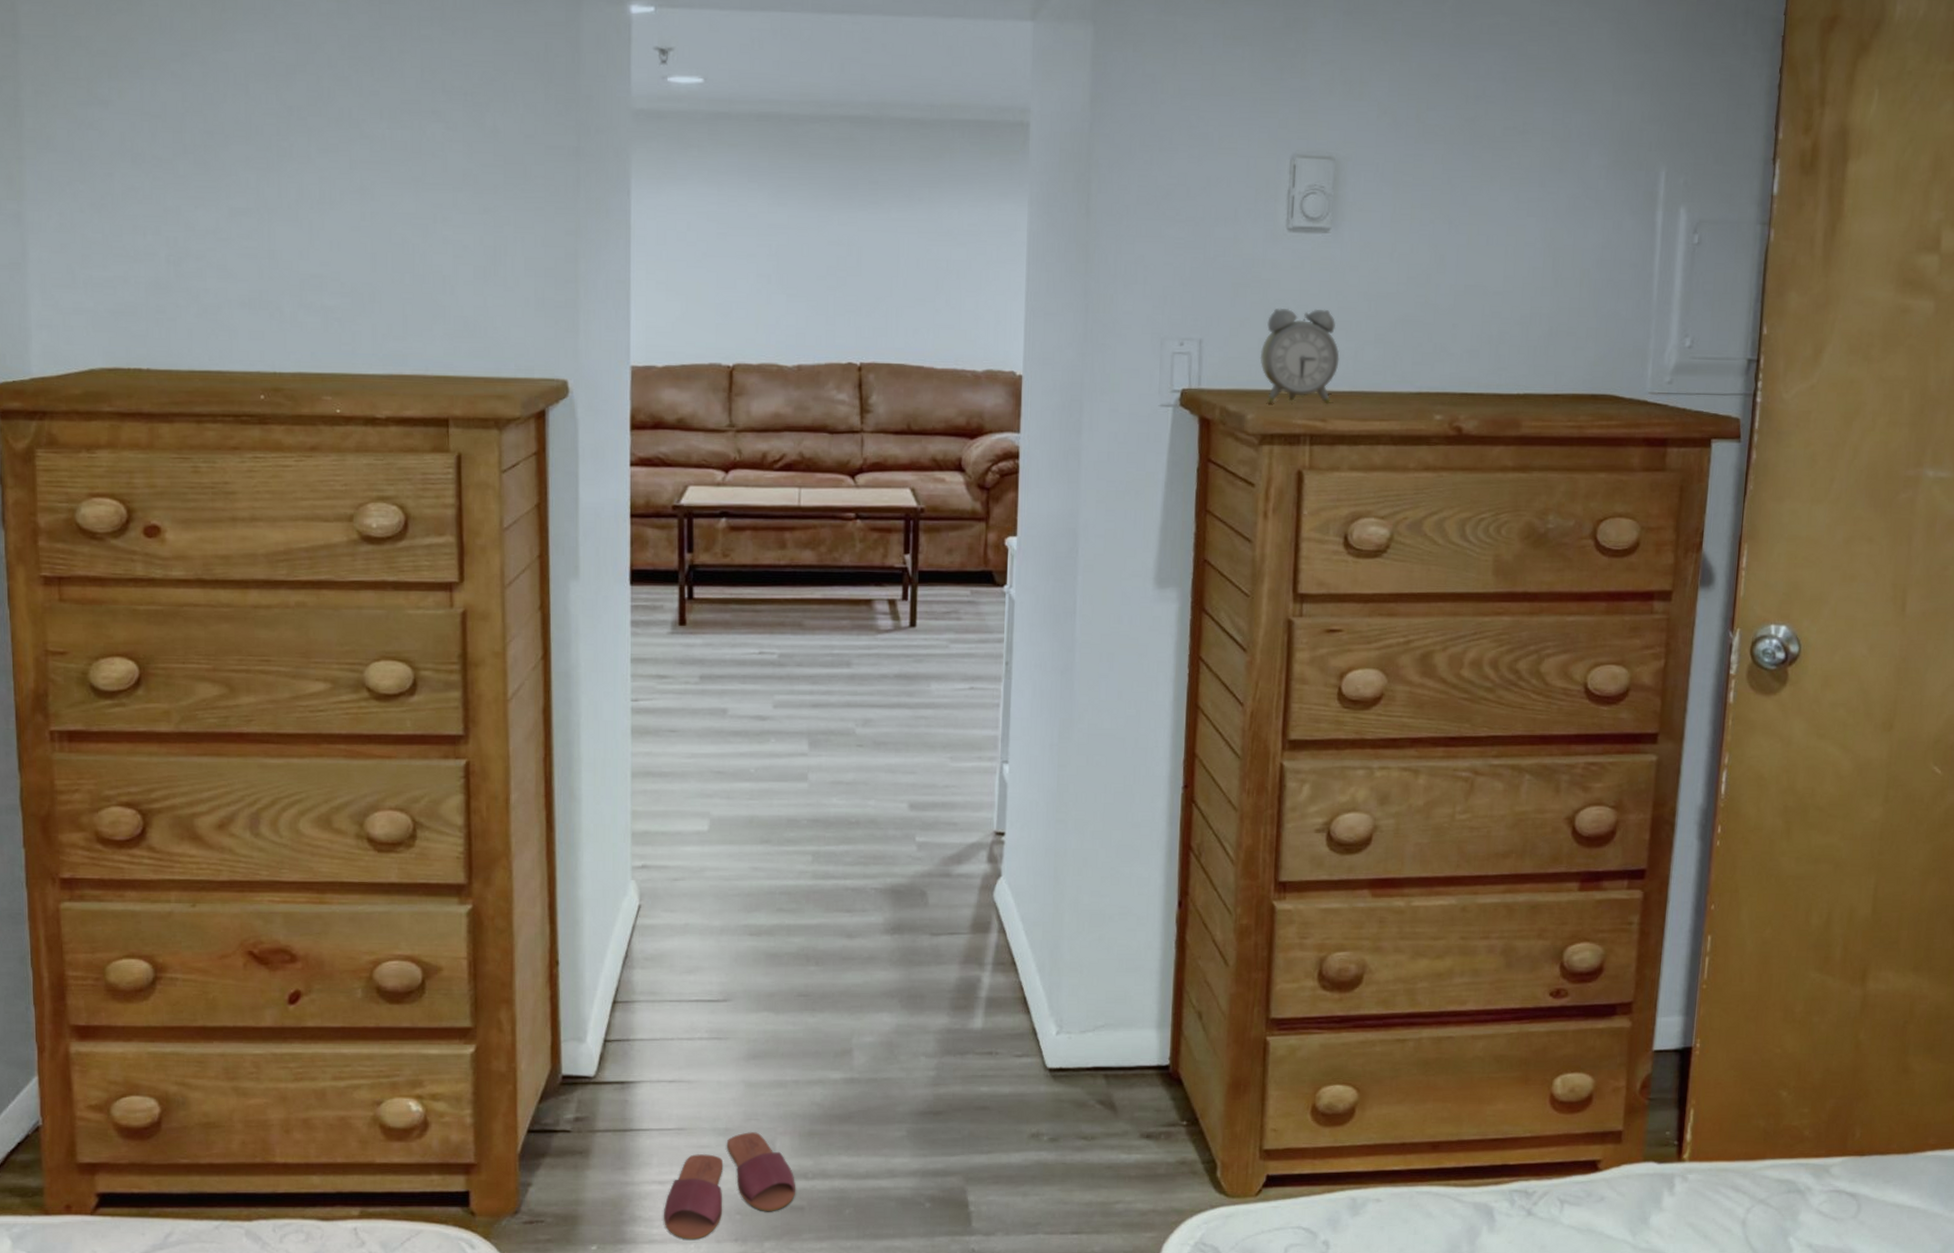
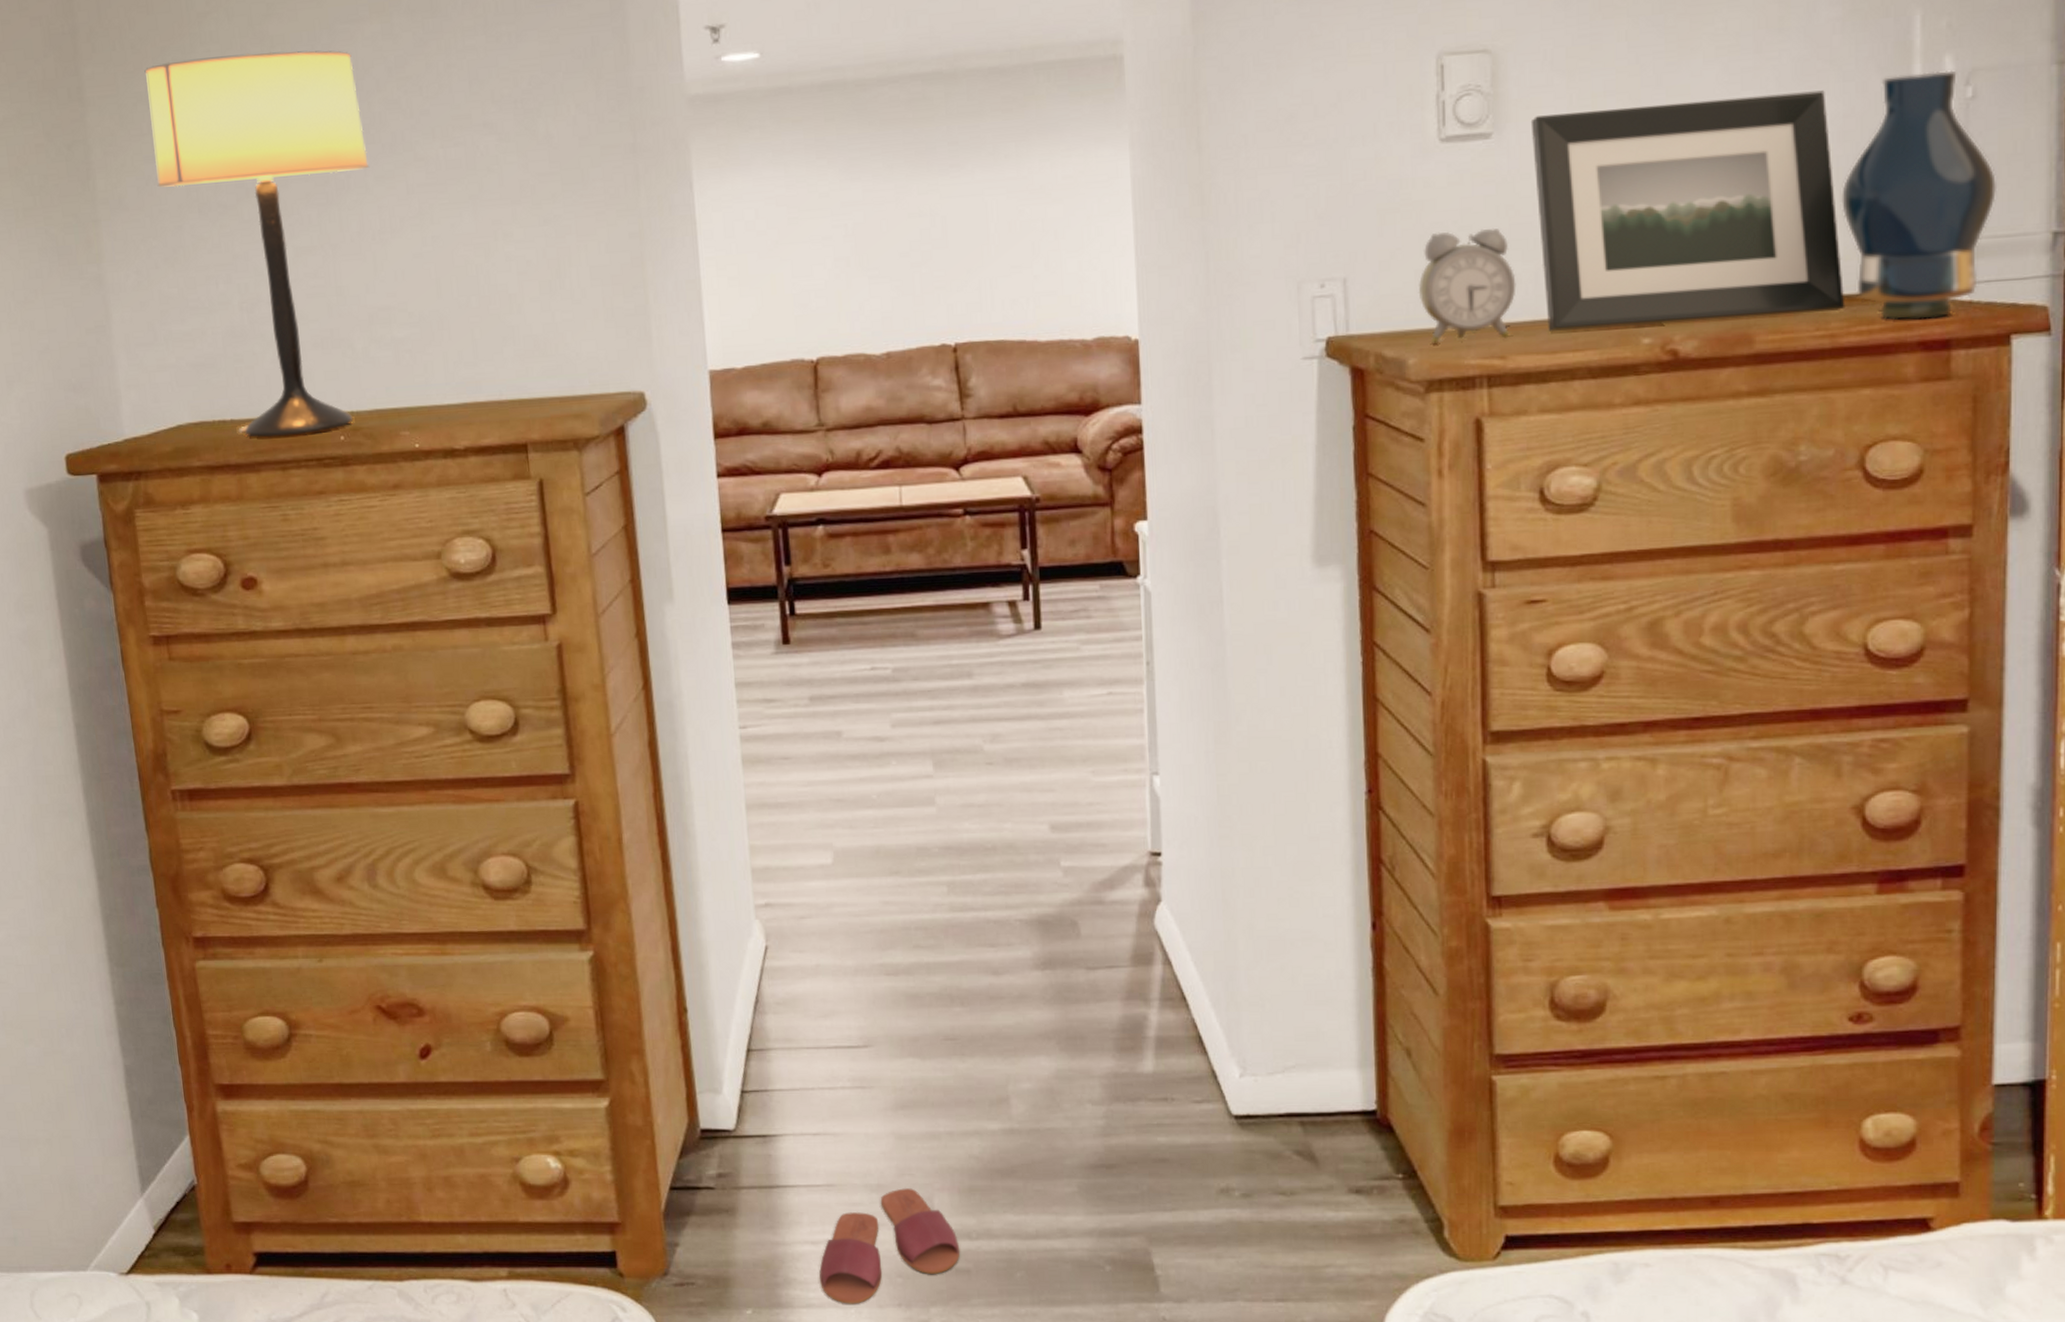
table lamp: none [86,10,314,391] -> present [144,50,370,438]
picture frame: none [1361,218,1592,407] -> present [1530,90,1845,331]
vase: none [1595,219,1711,420] -> present [1842,70,1998,320]

